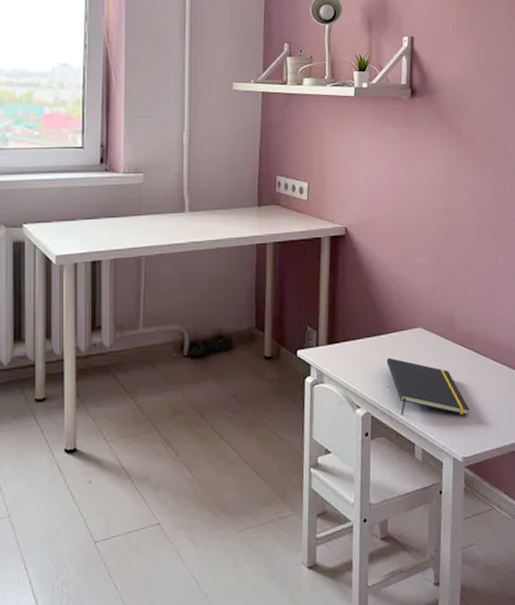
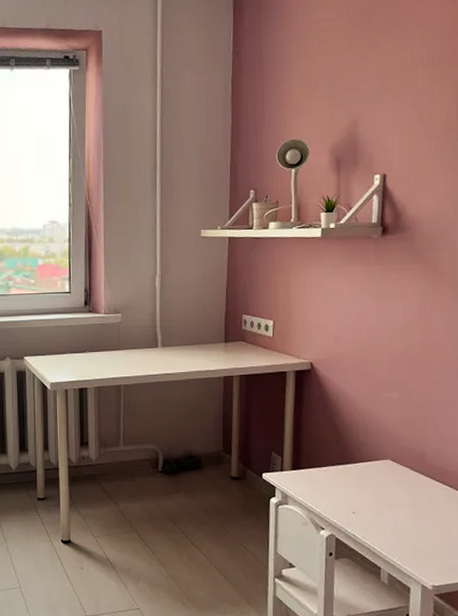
notepad: present [386,357,469,416] -> none [352,485,441,547]

